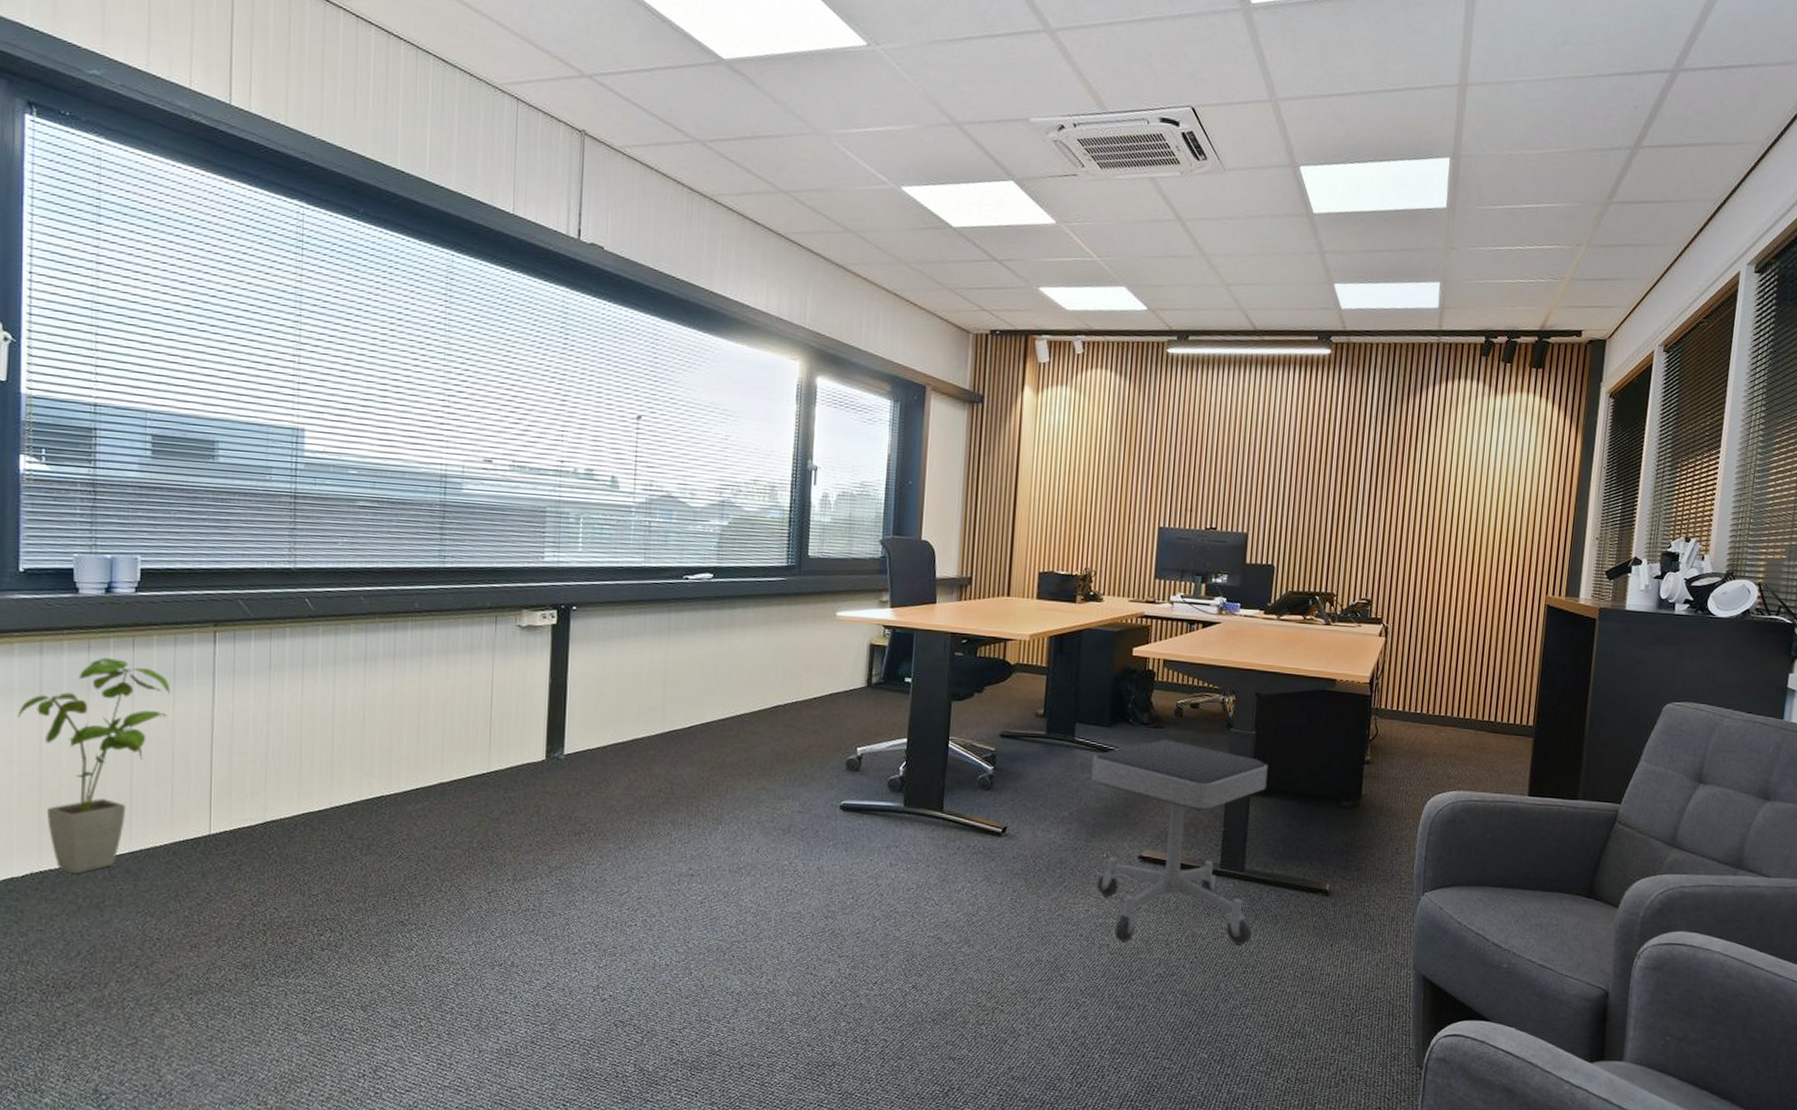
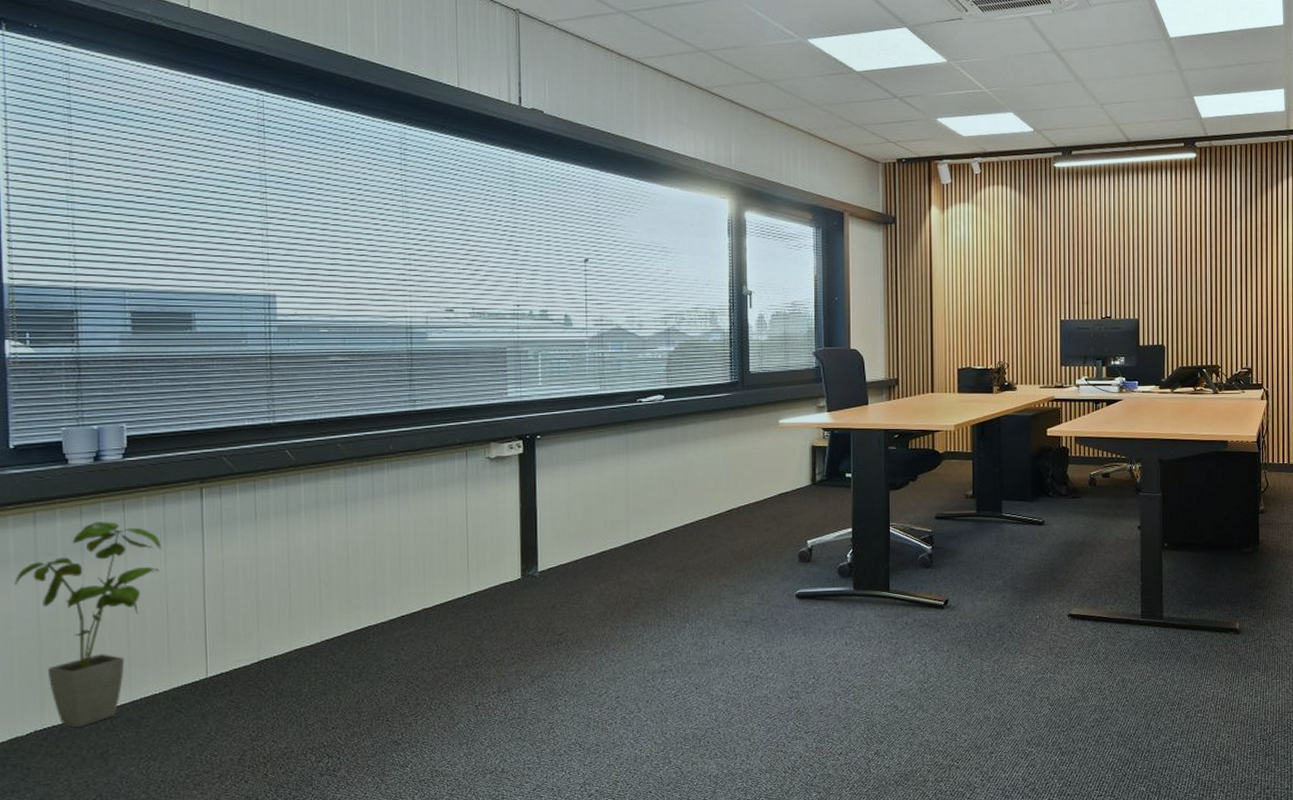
stool: present [1090,739,1268,945] -> none [1019,507,1175,694]

